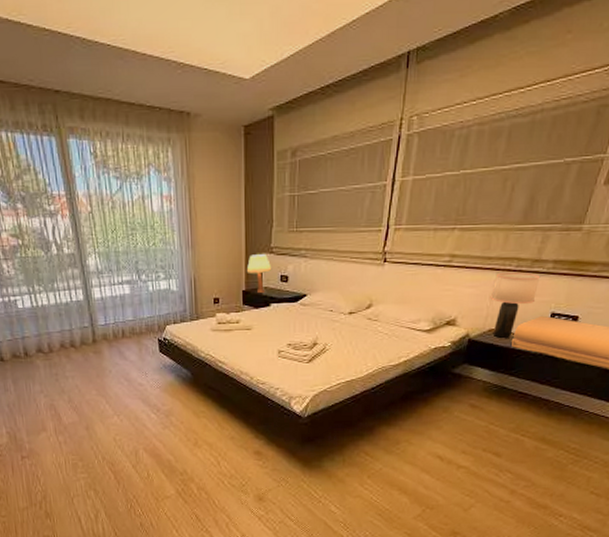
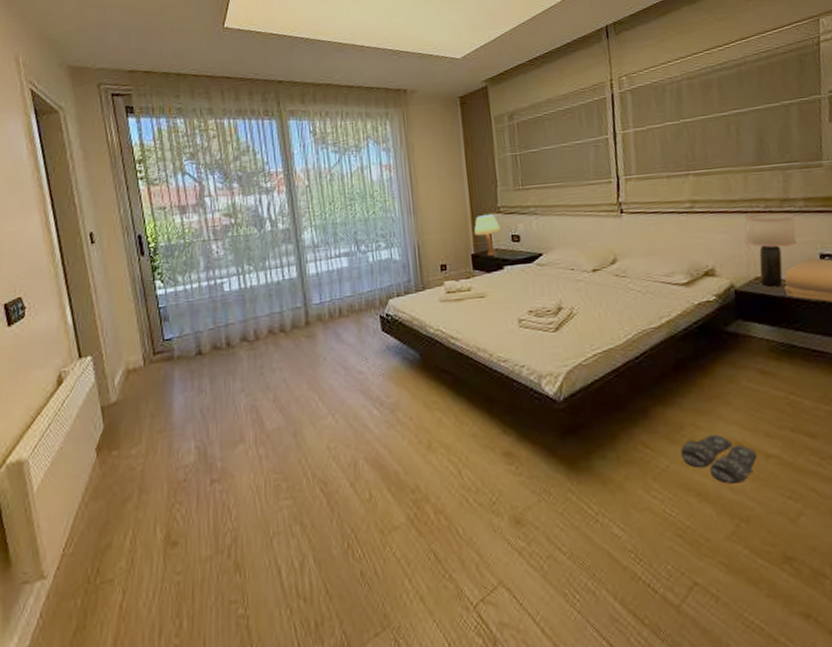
slippers: none [394,449,451,484] -> present [681,434,757,484]

